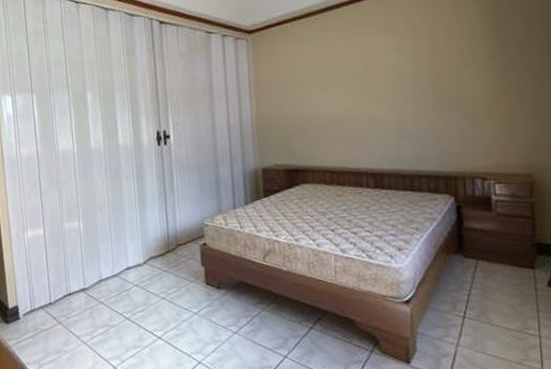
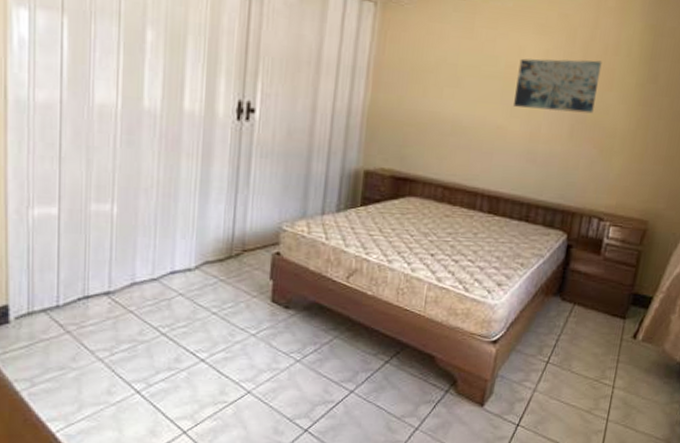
wall art: none [374,44,452,96] -> present [514,58,602,114]

